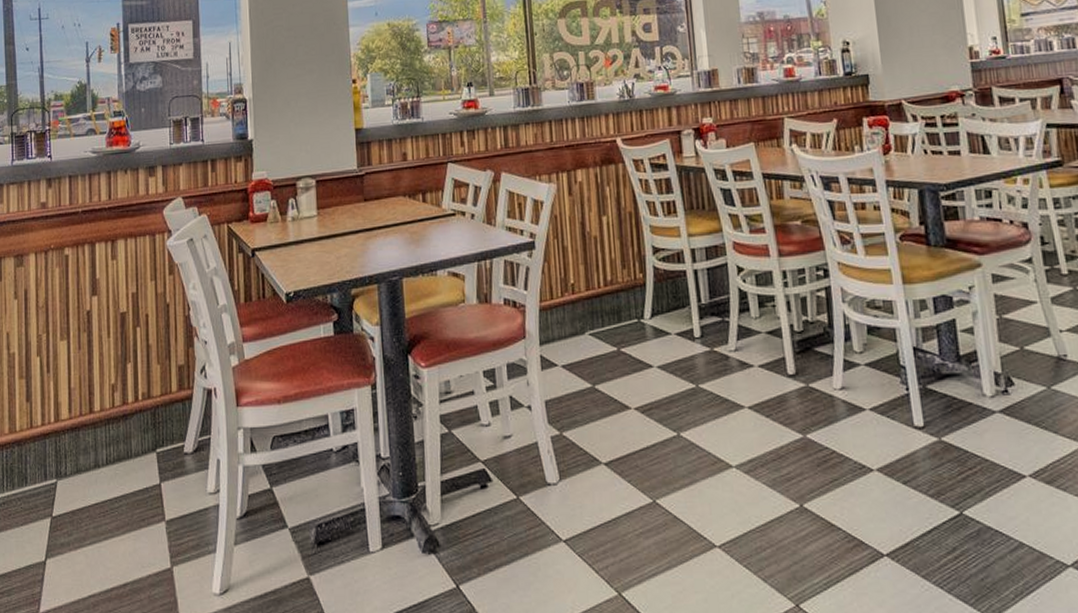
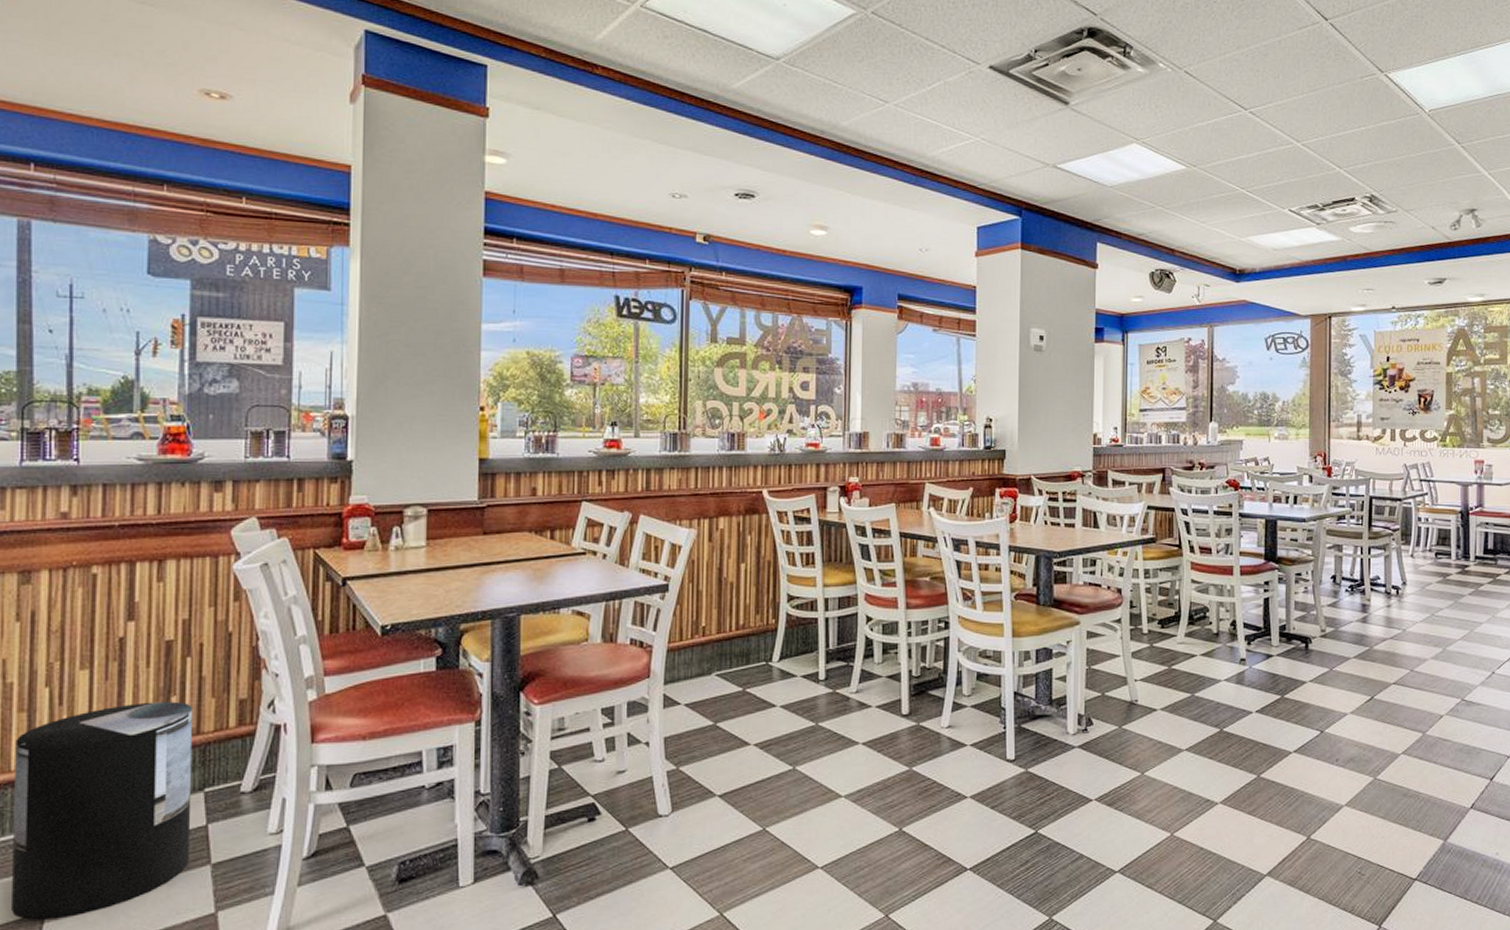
trash can: none [19,368,149,567] -> present [12,701,194,920]

